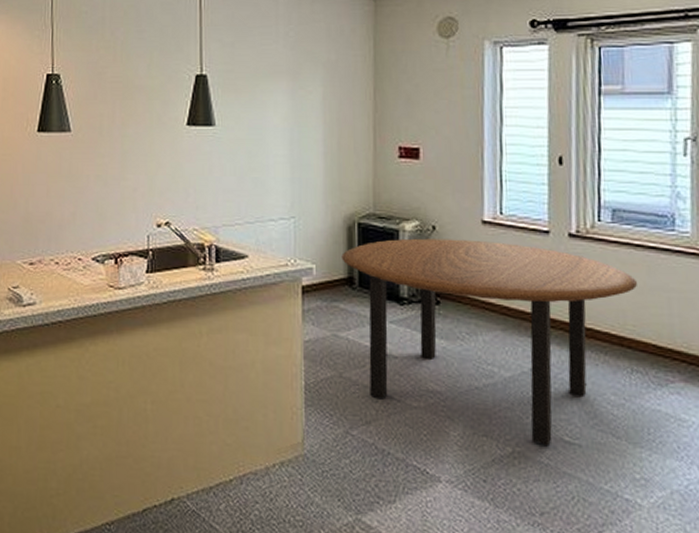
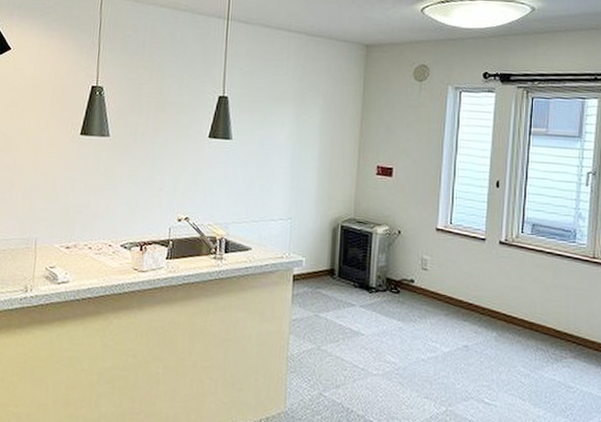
dining table: present [341,238,637,447] -> none [326,240,546,407]

